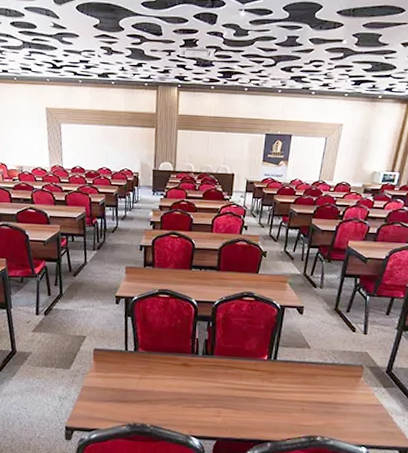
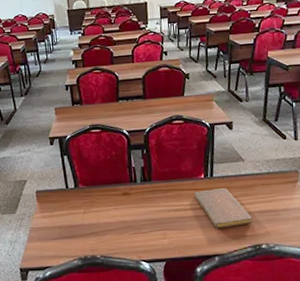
notebook: none [255,372,310,414] -> present [194,188,252,229]

